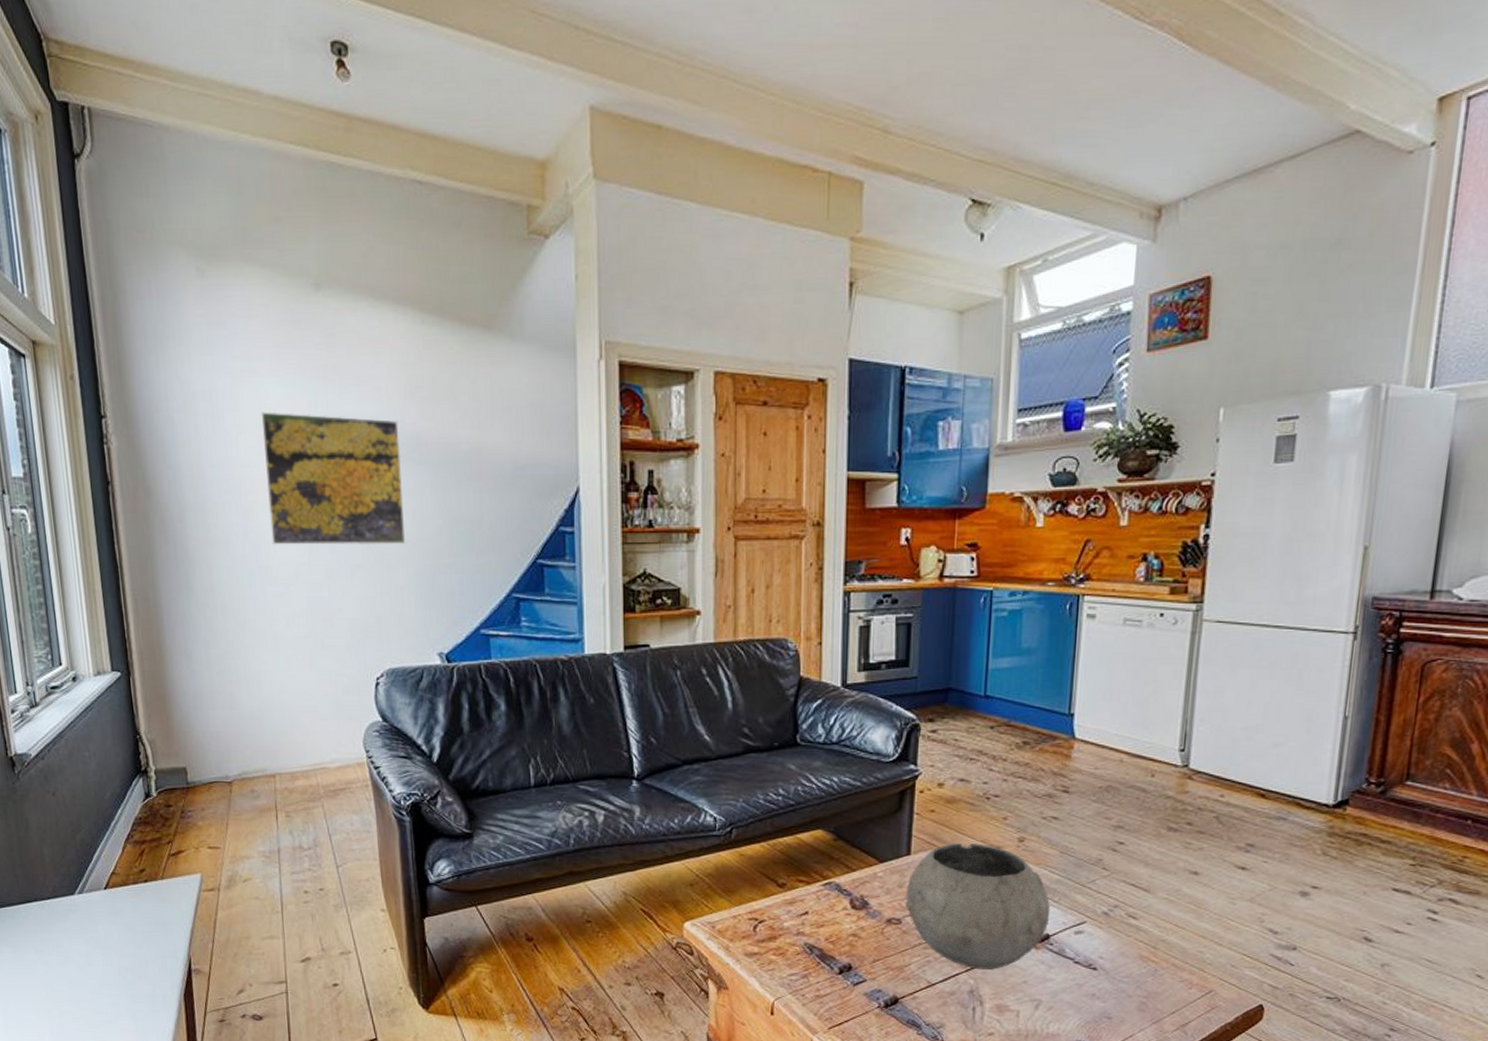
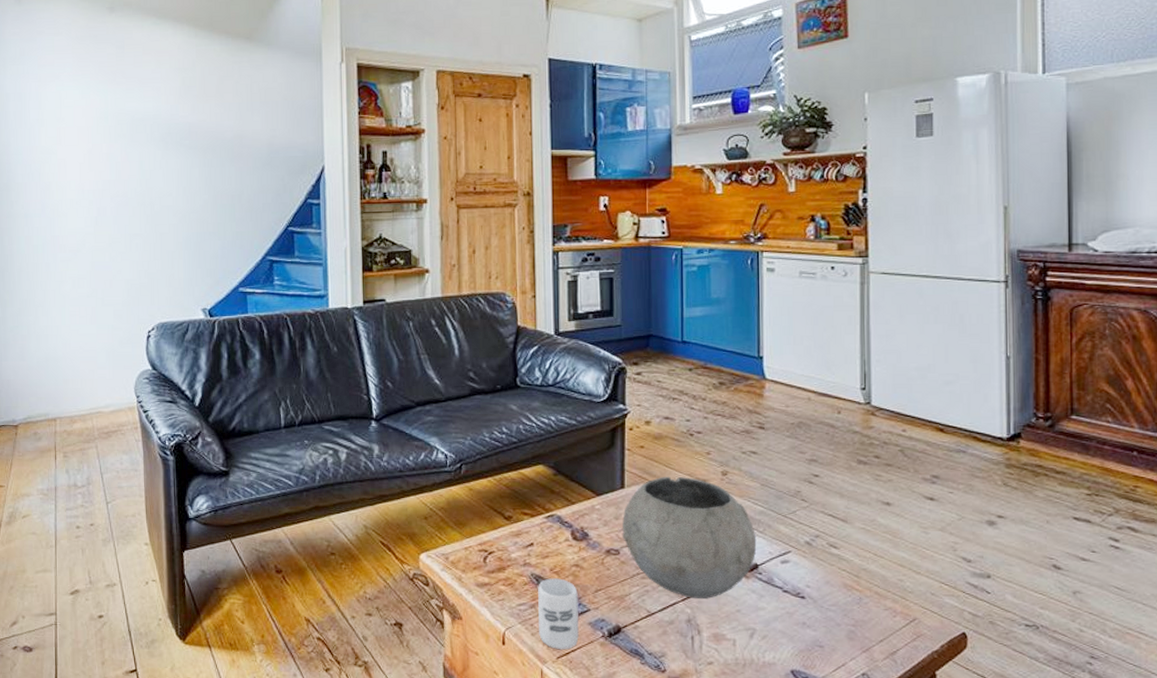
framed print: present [261,411,406,546] -> none [60,108,177,218]
cup: none [810,948,854,1020] -> present [538,578,579,649]

